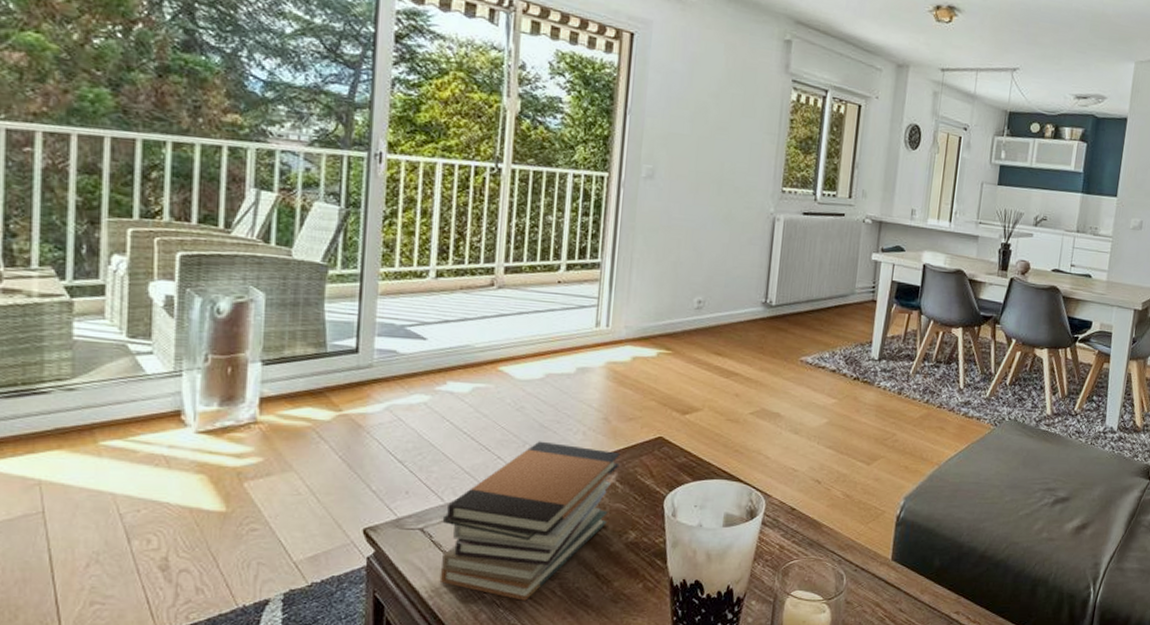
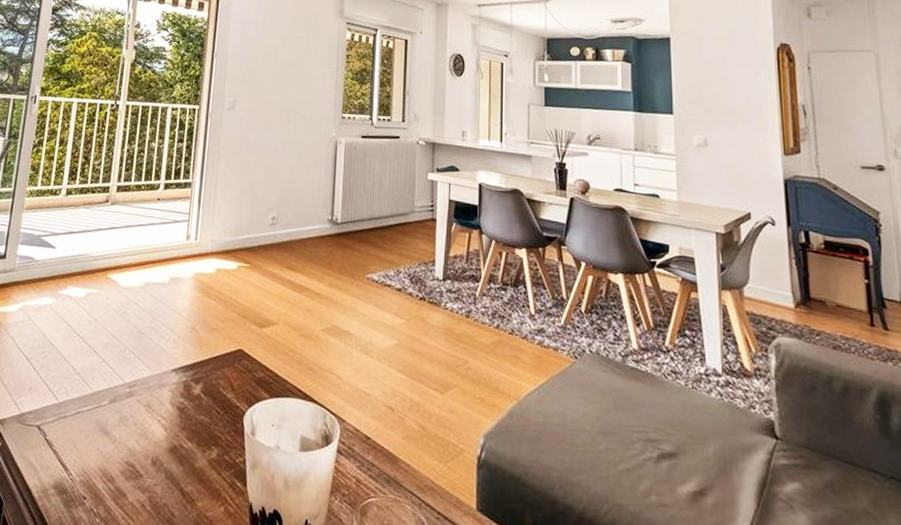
book stack: present [439,441,621,601] -> none [48,346,205,513]

